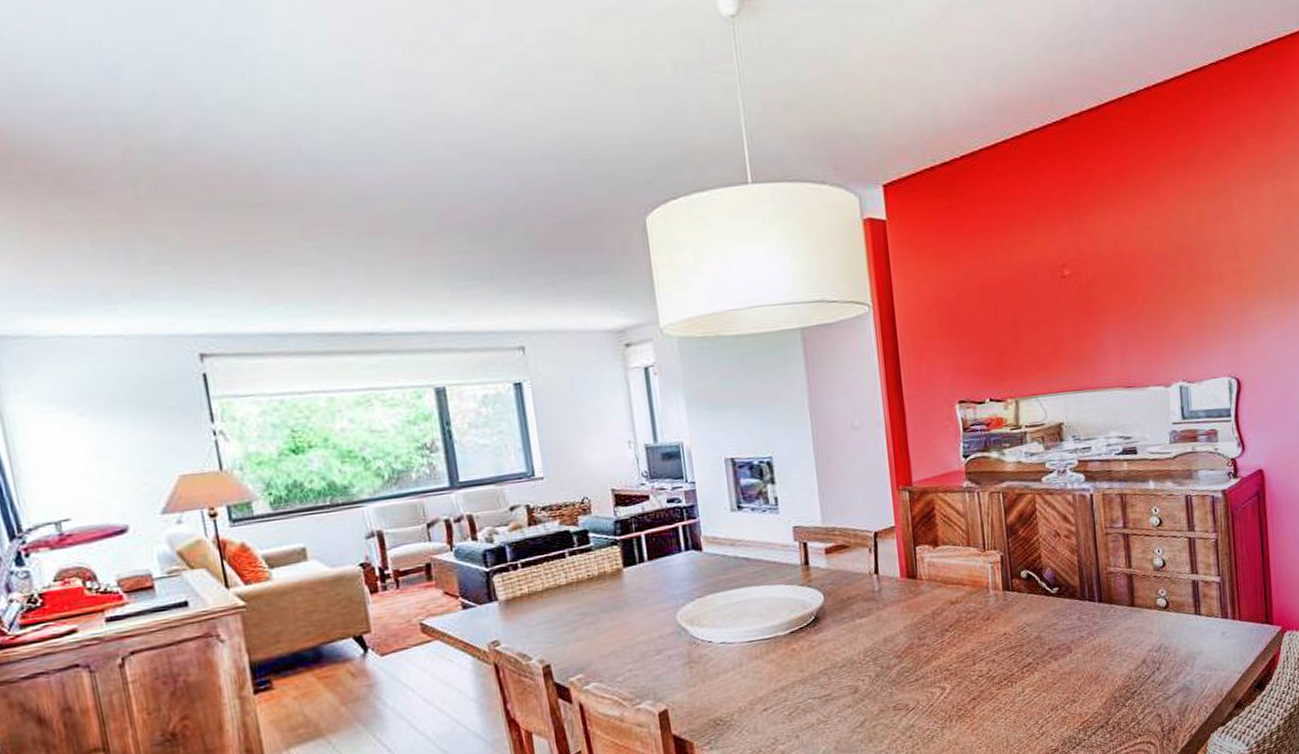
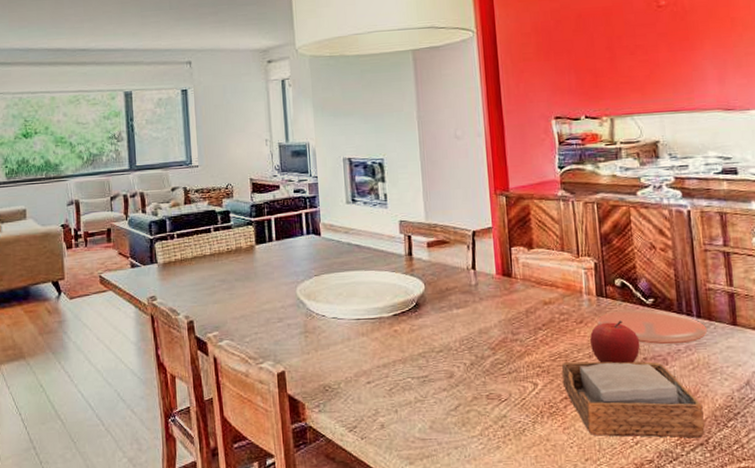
napkin holder: none [969,651,1105,733] -> present [561,361,705,438]
fruit: none [997,613,1046,659] -> present [590,320,640,364]
plate: none [1004,599,1109,634] -> present [597,309,708,345]

